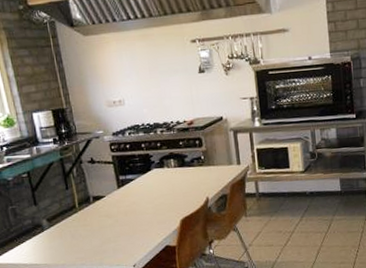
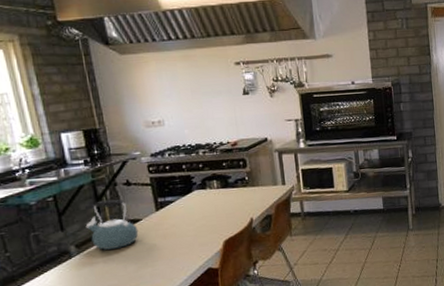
kettle: none [55,176,103,225] -> present [85,199,139,250]

